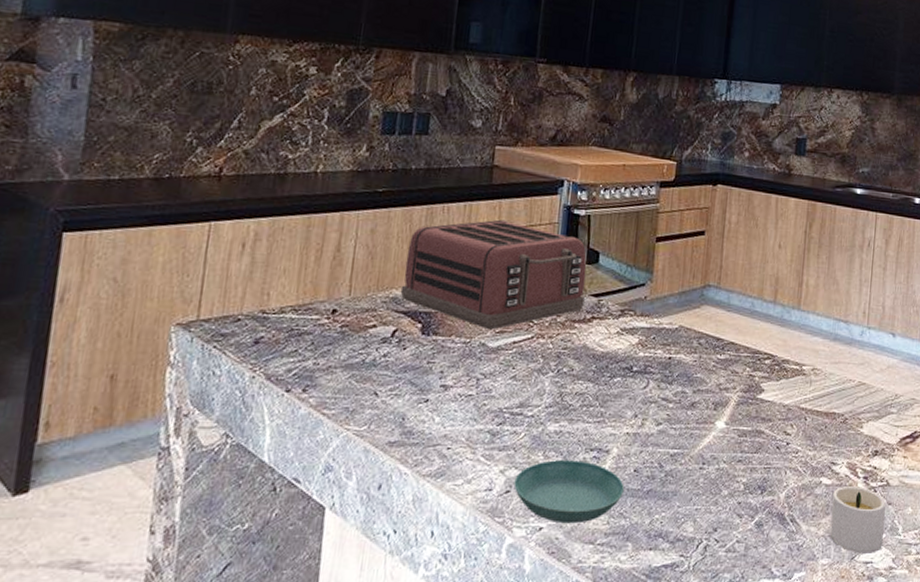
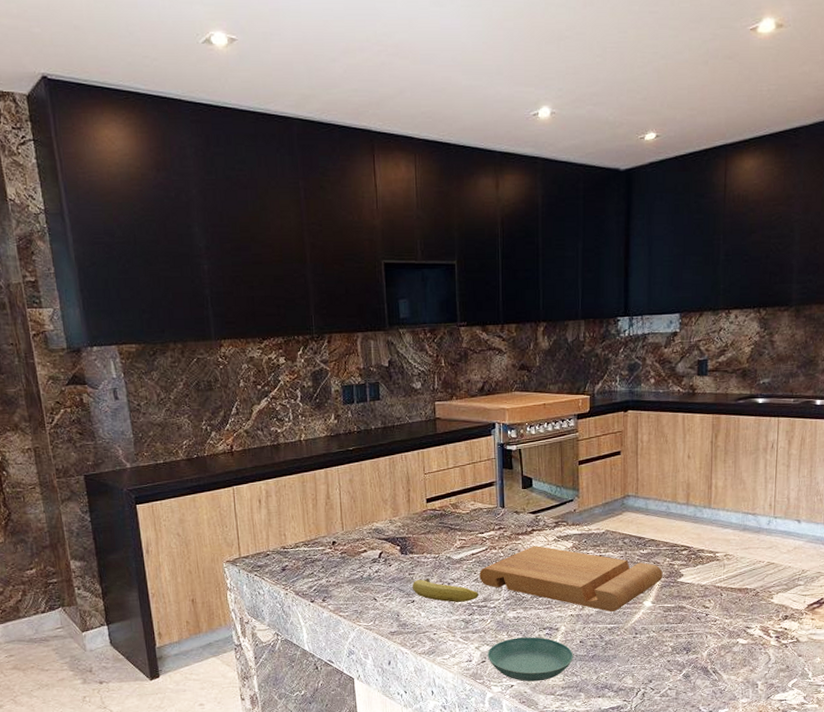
toaster: present [400,219,587,330] -> none [379,461,524,547]
fruit: none [429,370,514,406] -> present [412,578,478,603]
cutting board: none [518,338,741,432] -> present [479,546,663,612]
candle: present [830,486,886,554] -> none [748,644,796,694]

